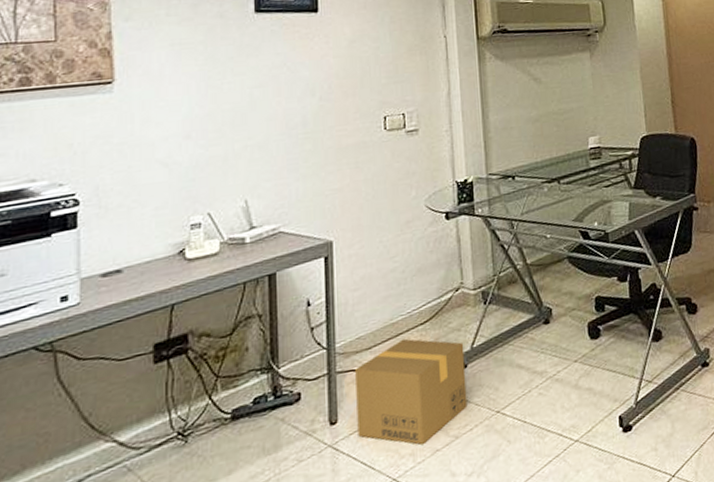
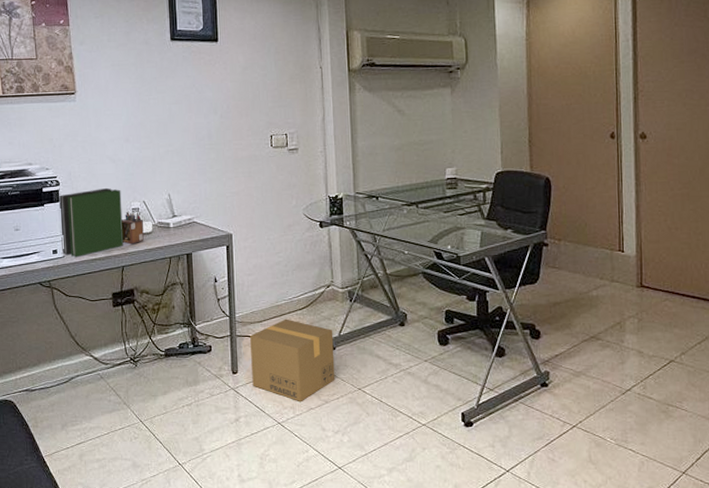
binder: none [76,201,176,303] -> present [59,188,124,258]
desk organizer: none [174,227,206,274] -> present [121,211,144,245]

